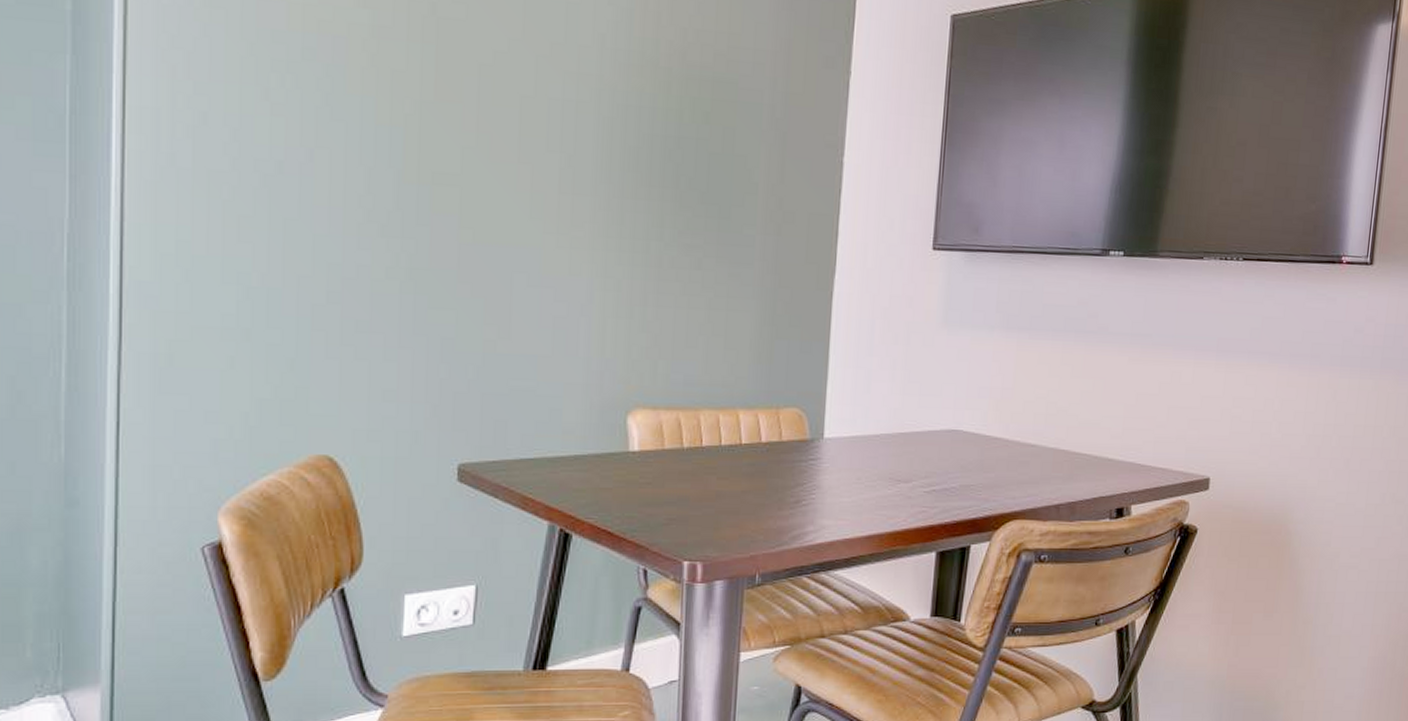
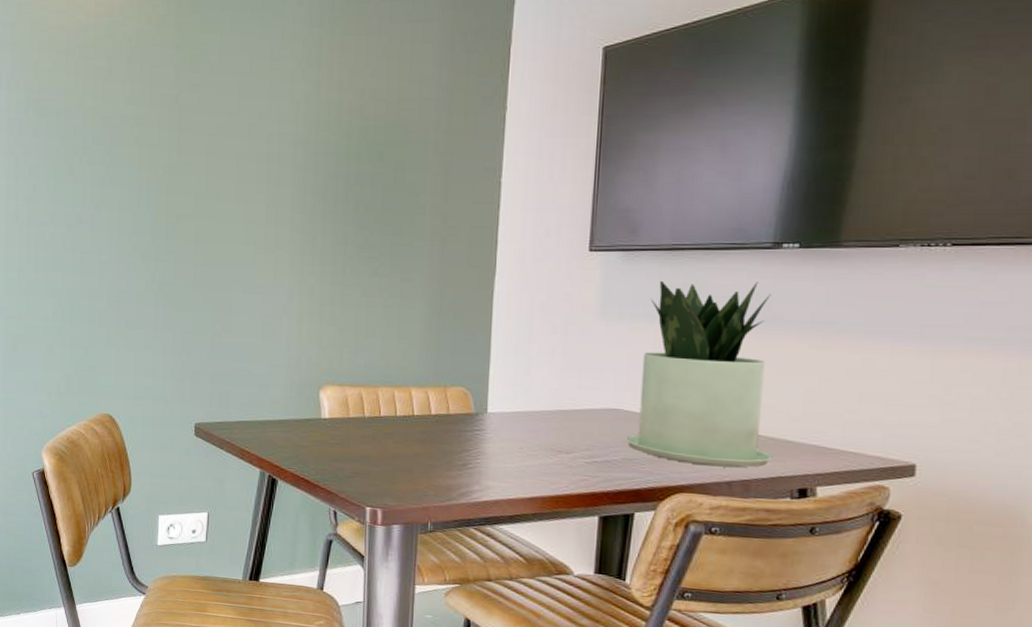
planter: none [963,287,1098,490] -> present [625,281,773,468]

